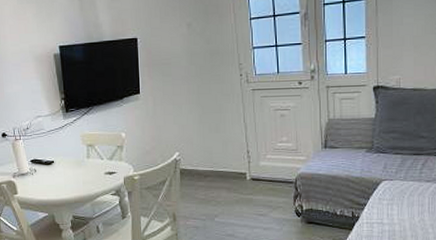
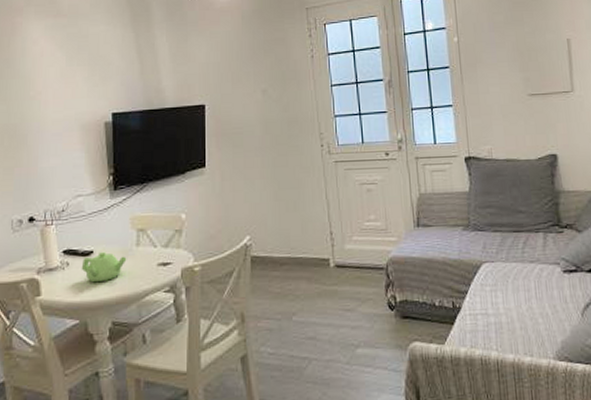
teapot: none [45,162,81,186] -> present [81,252,127,283]

